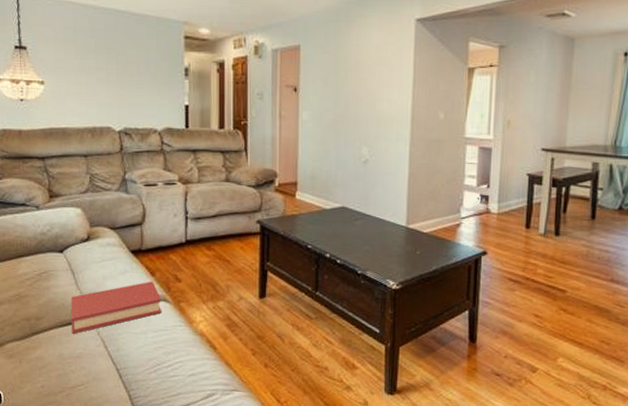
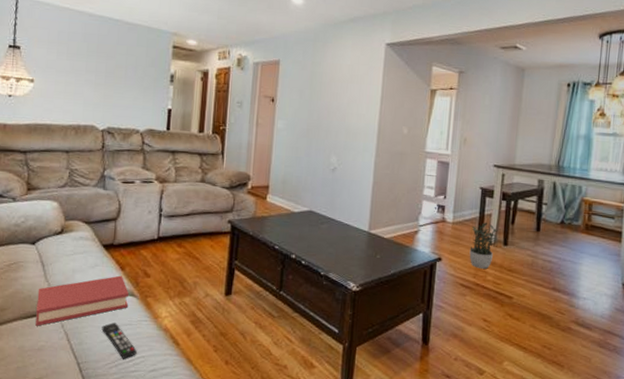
remote control: none [137,327,174,364] -> present [101,322,137,359]
potted plant: none [517,211,548,262] -> present [469,222,497,269]

